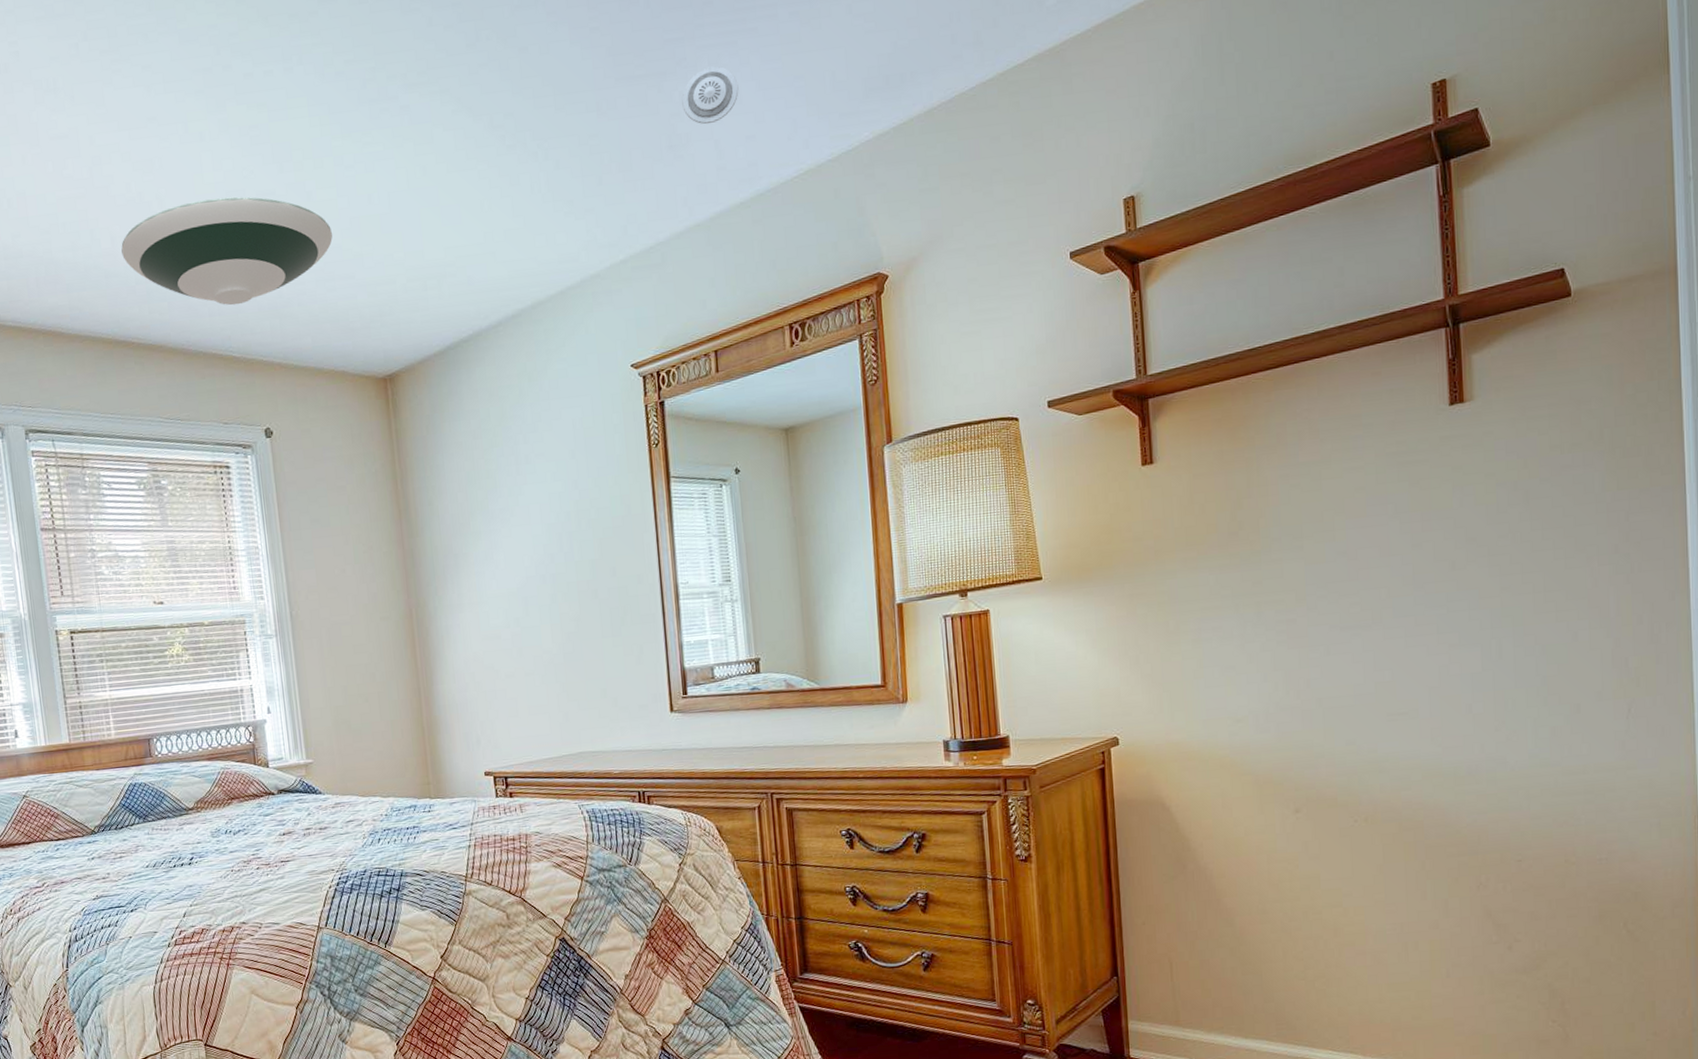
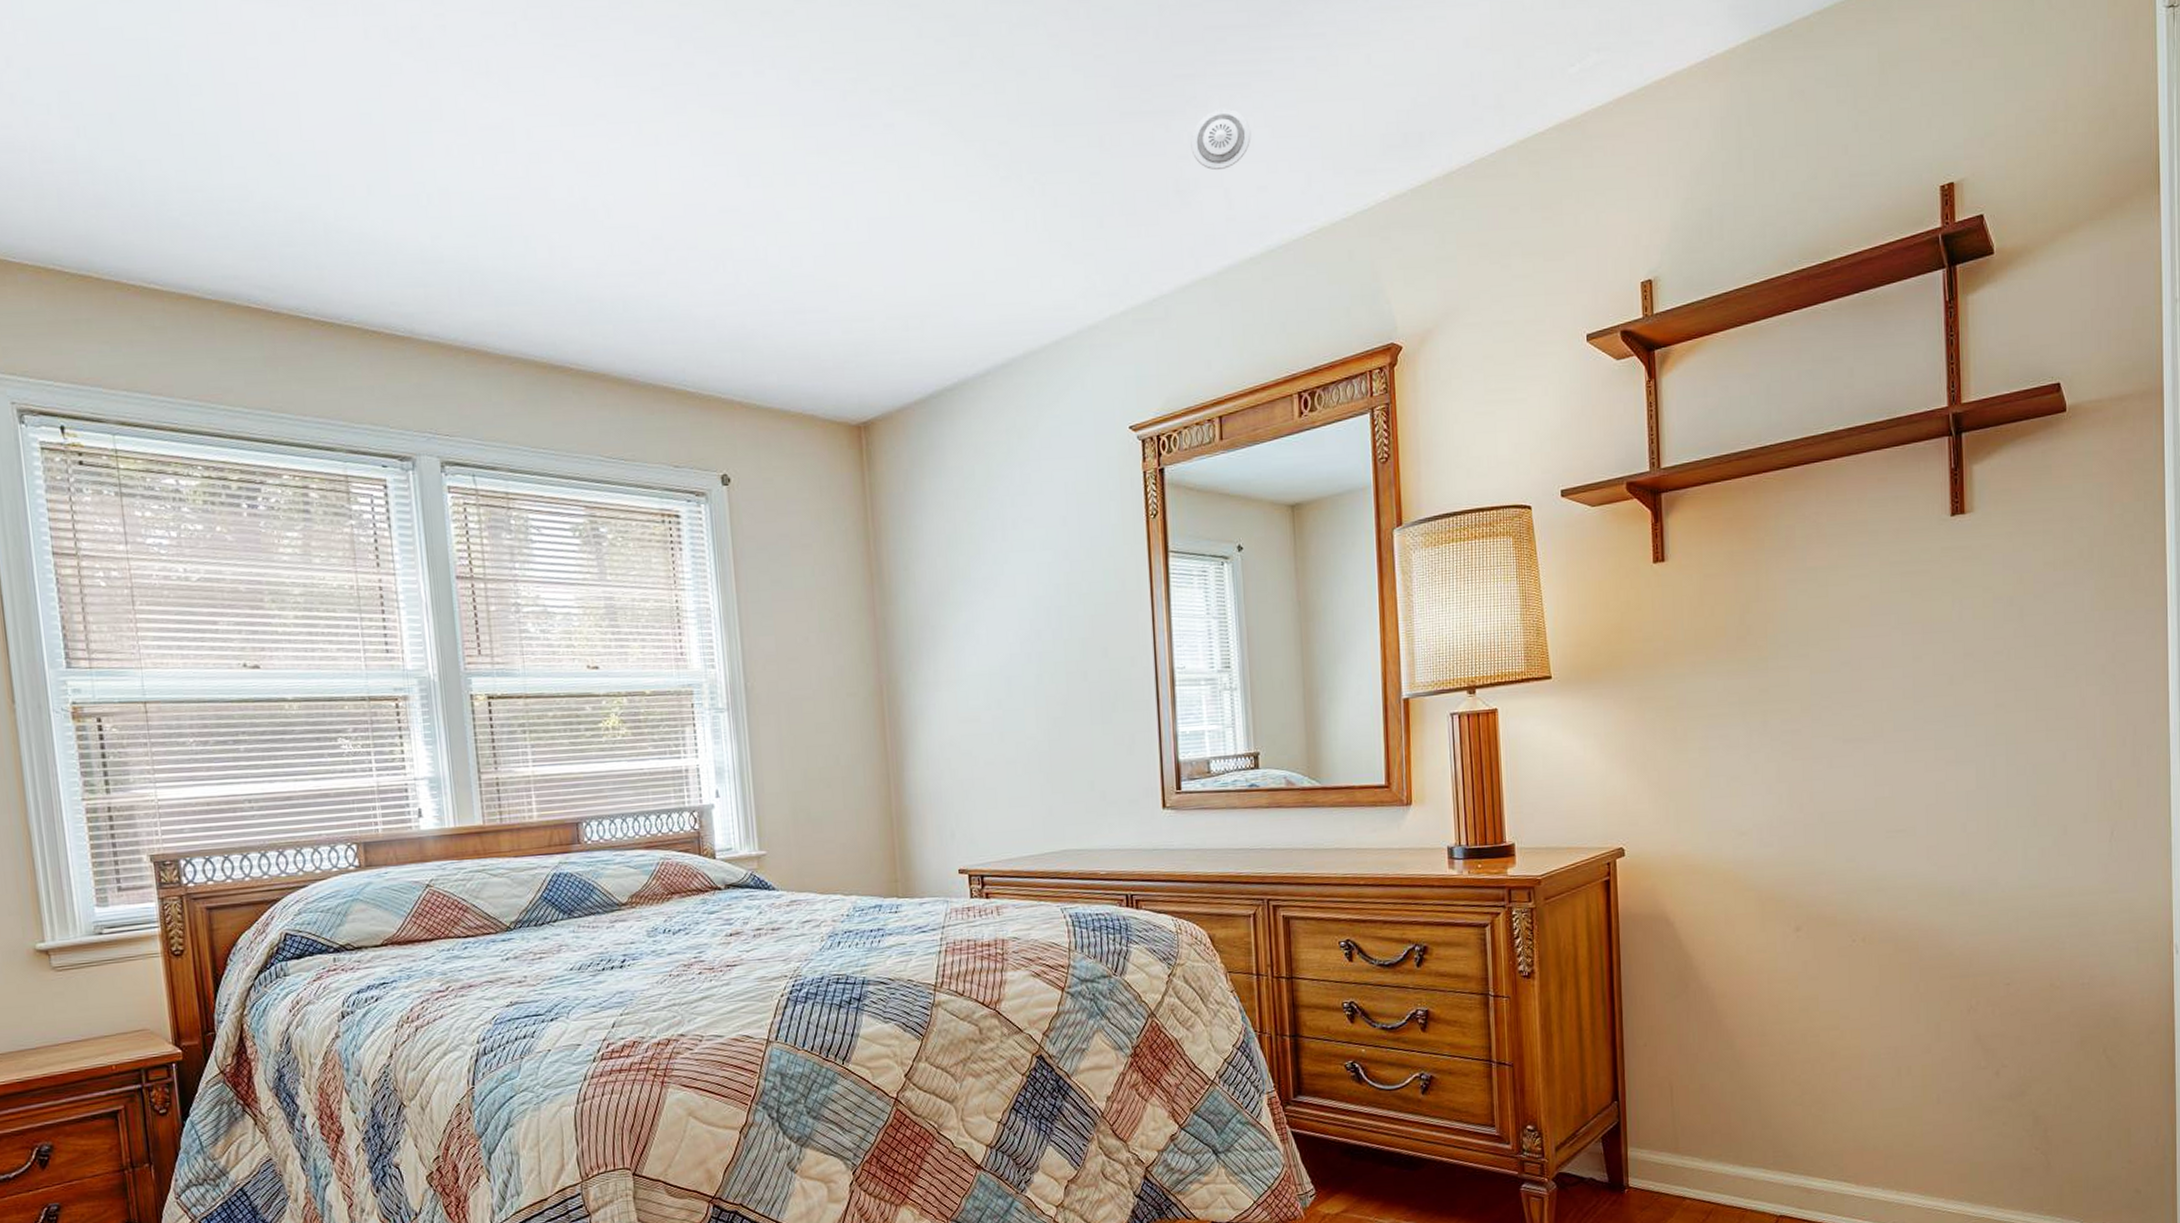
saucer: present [121,196,333,306] -> none [560,211,804,334]

